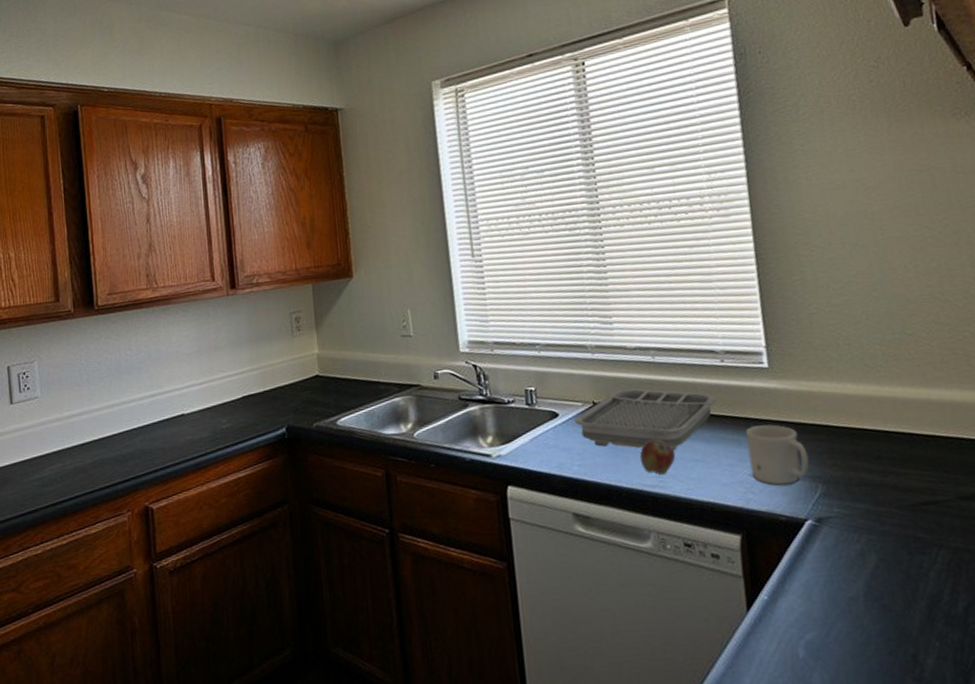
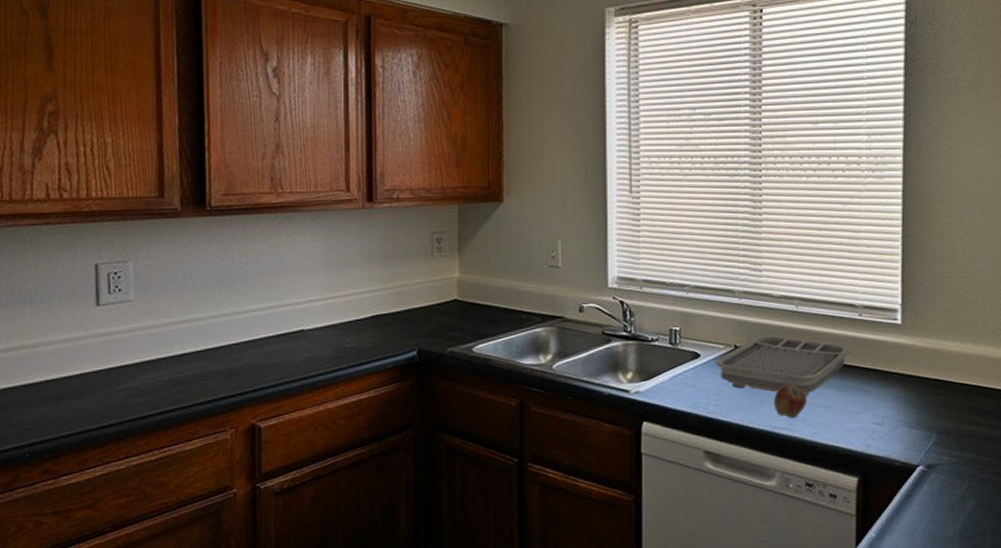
mug: present [745,424,810,486] -> none [873,377,927,434]

